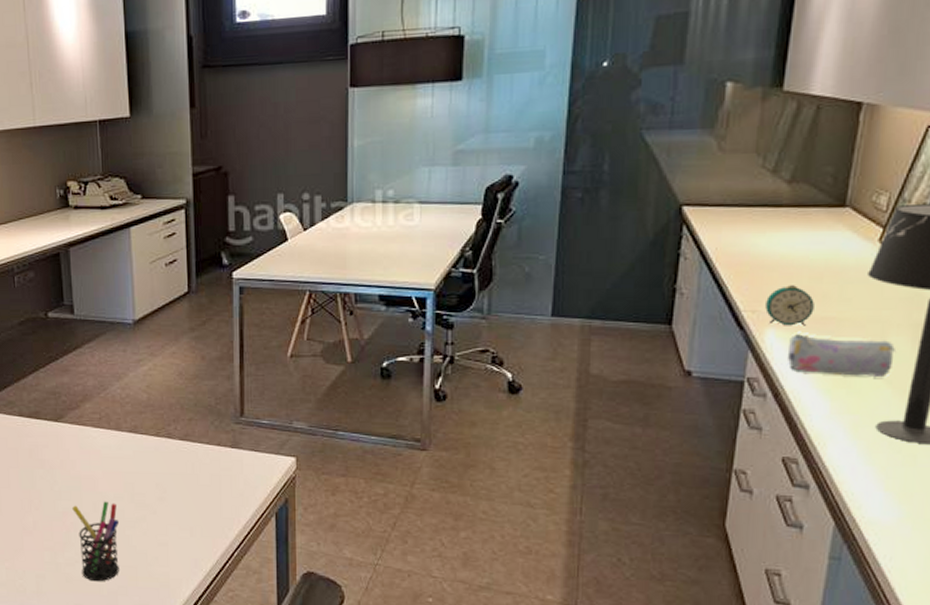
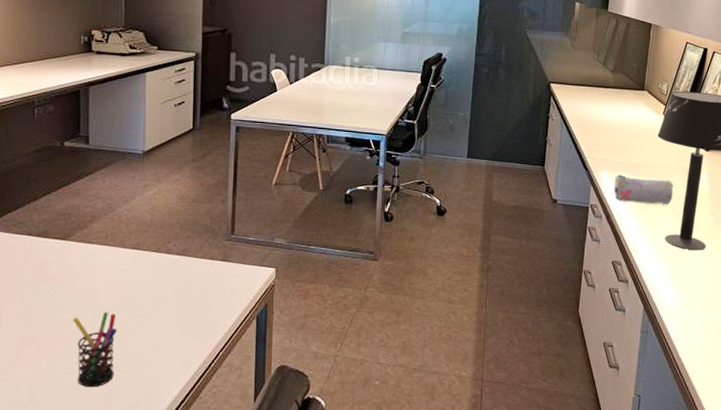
alarm clock: present [765,285,814,326] -> none [600,141,628,169]

